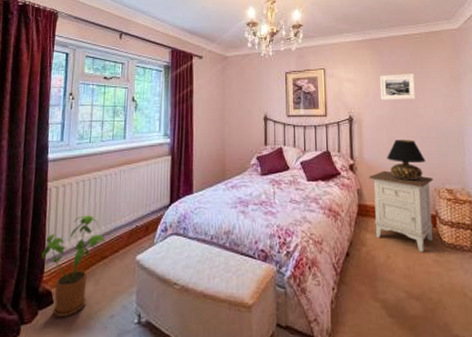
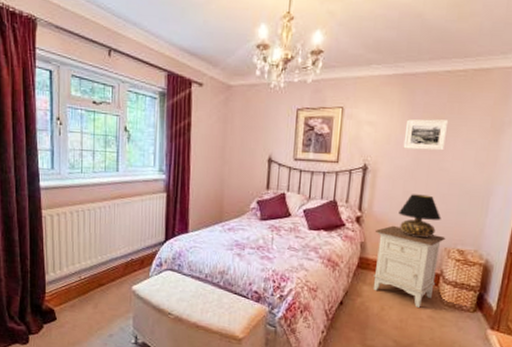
house plant: present [41,215,106,318] -> none [42,245,102,333]

